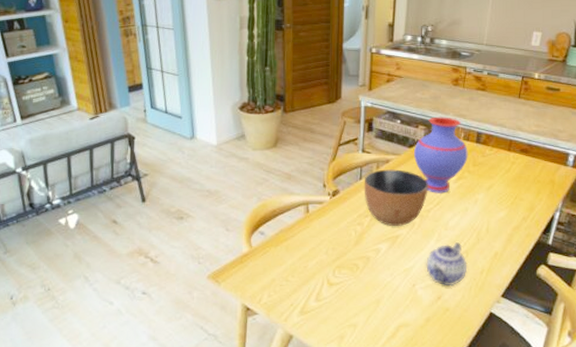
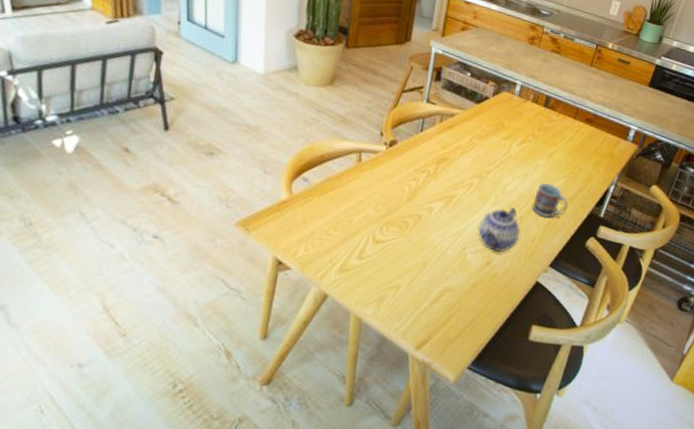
bowl: present [364,169,428,226] -> none [423,123,492,186]
vase: present [414,116,468,194] -> none [480,74,535,156]
cup: none [477,215,512,249] -> present [532,182,568,218]

